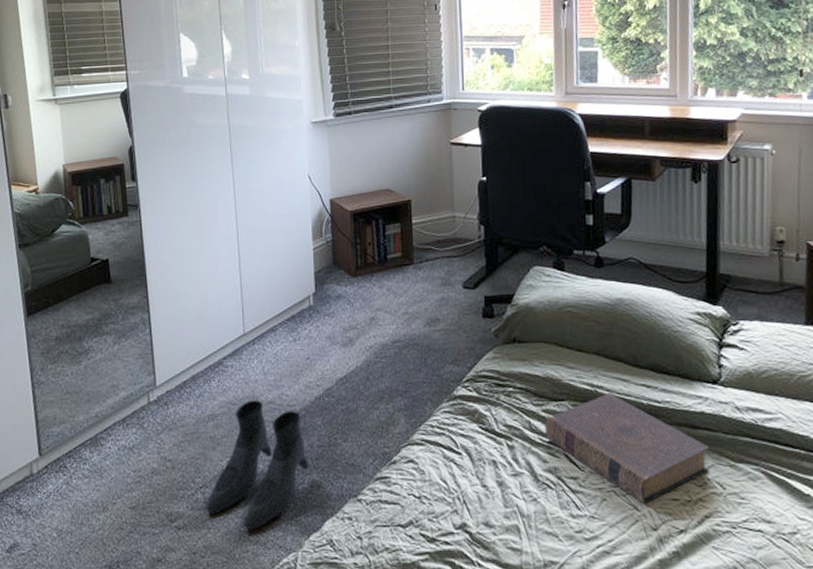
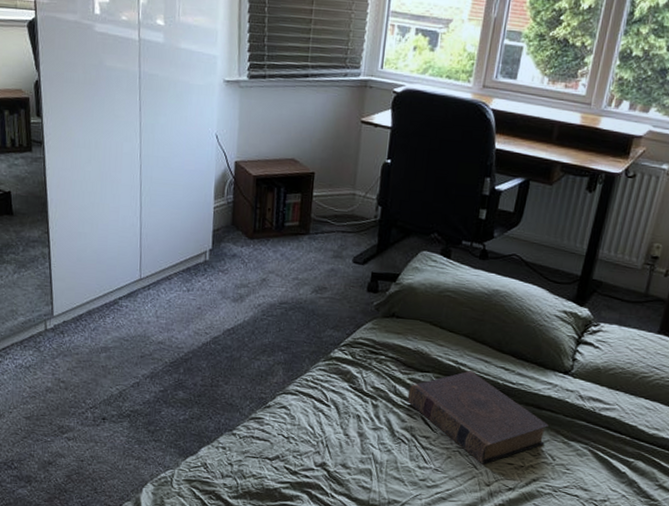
boots: present [206,400,309,531] -> none [94,338,192,448]

